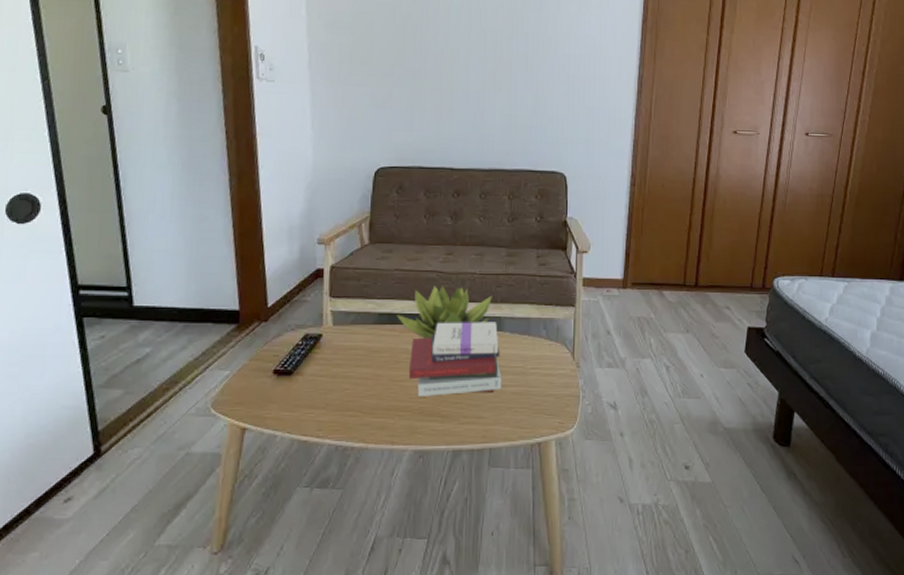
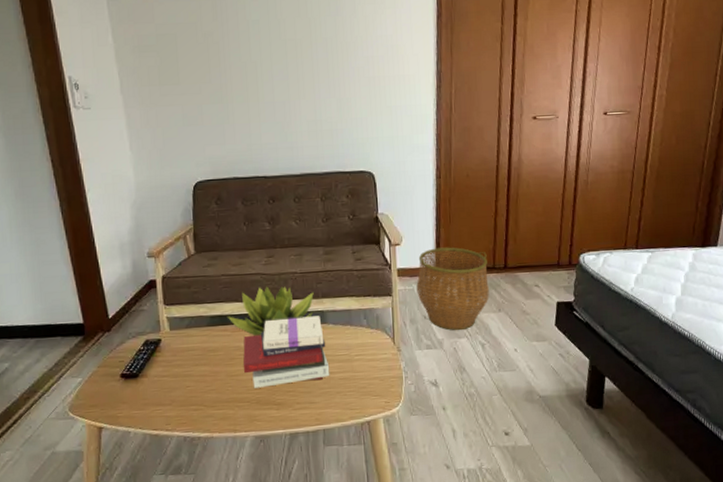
basket: none [601,259,678,349] -> present [416,247,489,330]

